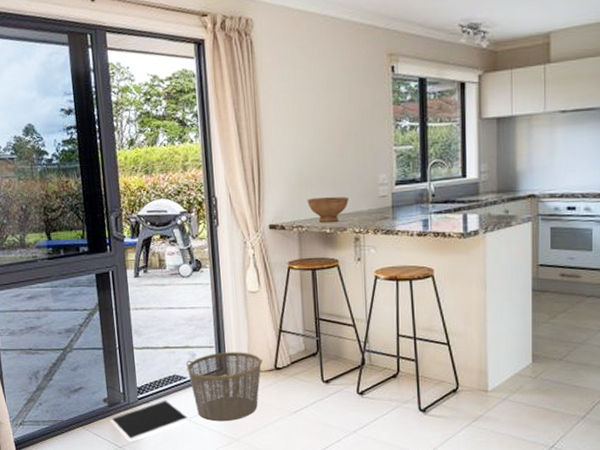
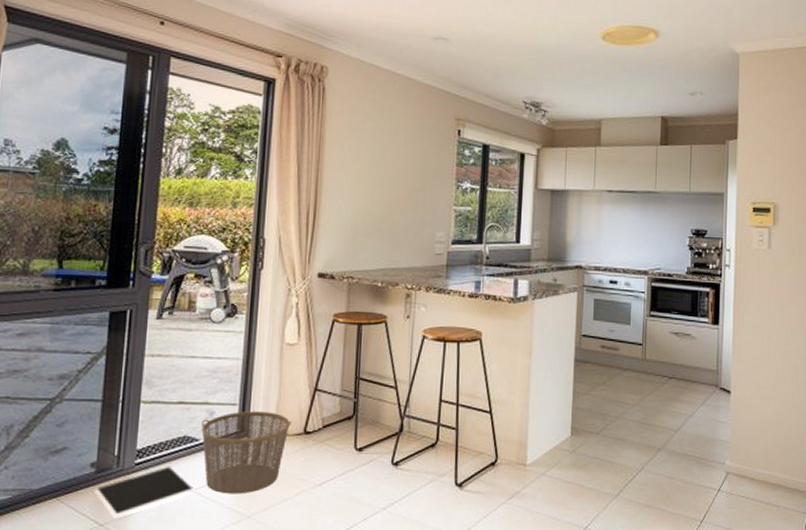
bowl: present [307,197,349,223] -> none [361,249,404,277]

